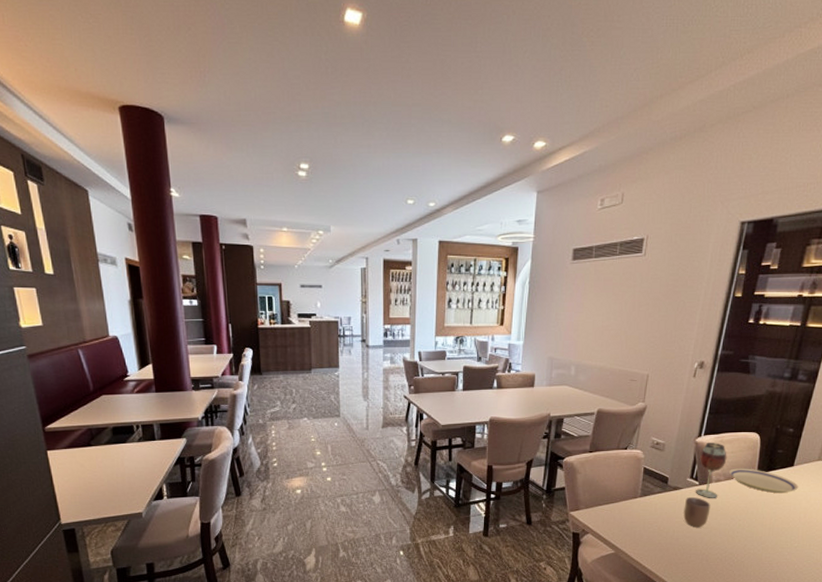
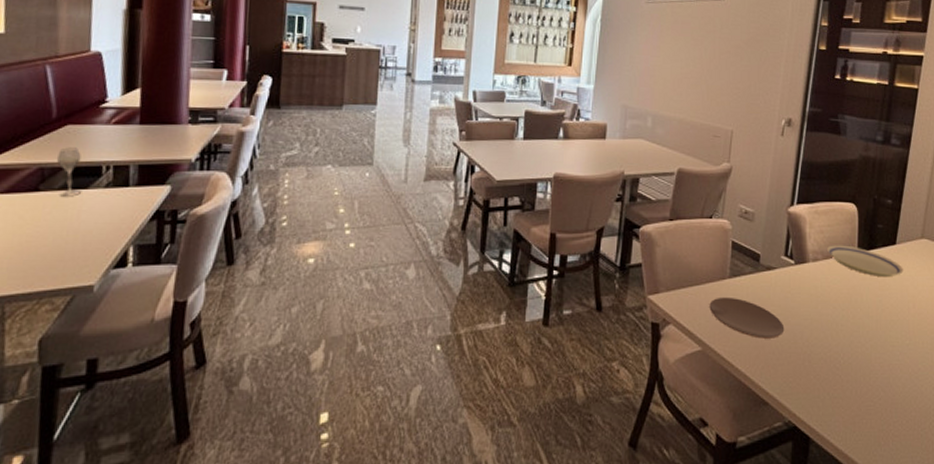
wineglass: none [99,412,121,451] -> present [56,147,81,198]
plate: none [622,512,687,544] -> present [709,297,785,339]
cup: present [683,496,711,527] -> none [779,279,809,317]
wineglass: present [696,442,727,498] -> none [792,212,823,281]

